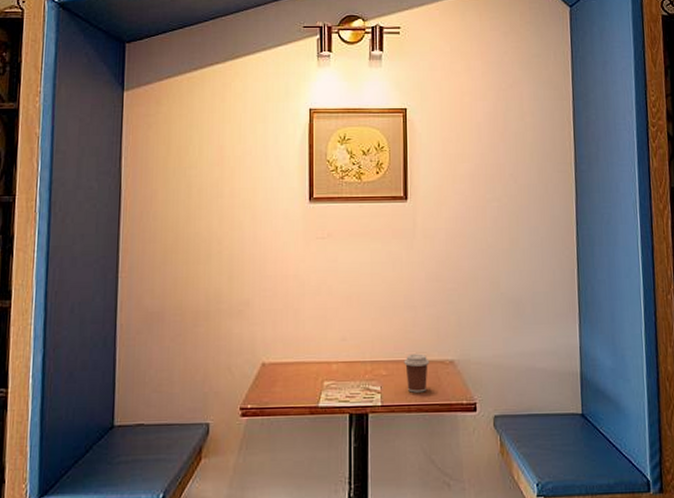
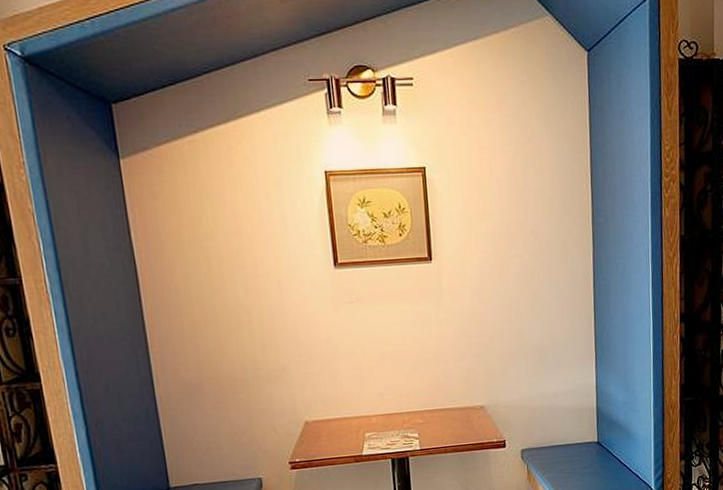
coffee cup: present [403,353,430,393] -> none [438,402,462,436]

